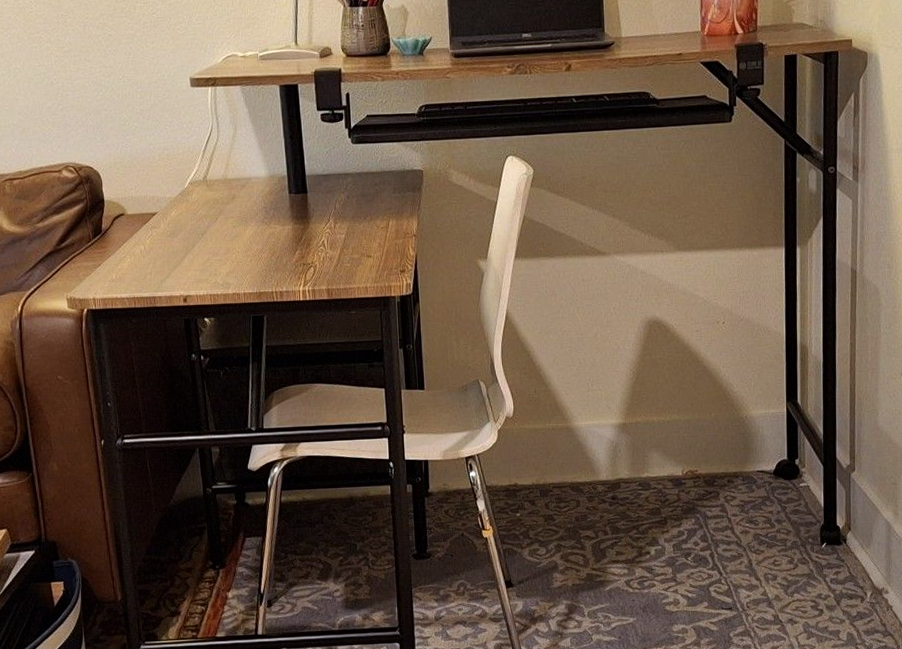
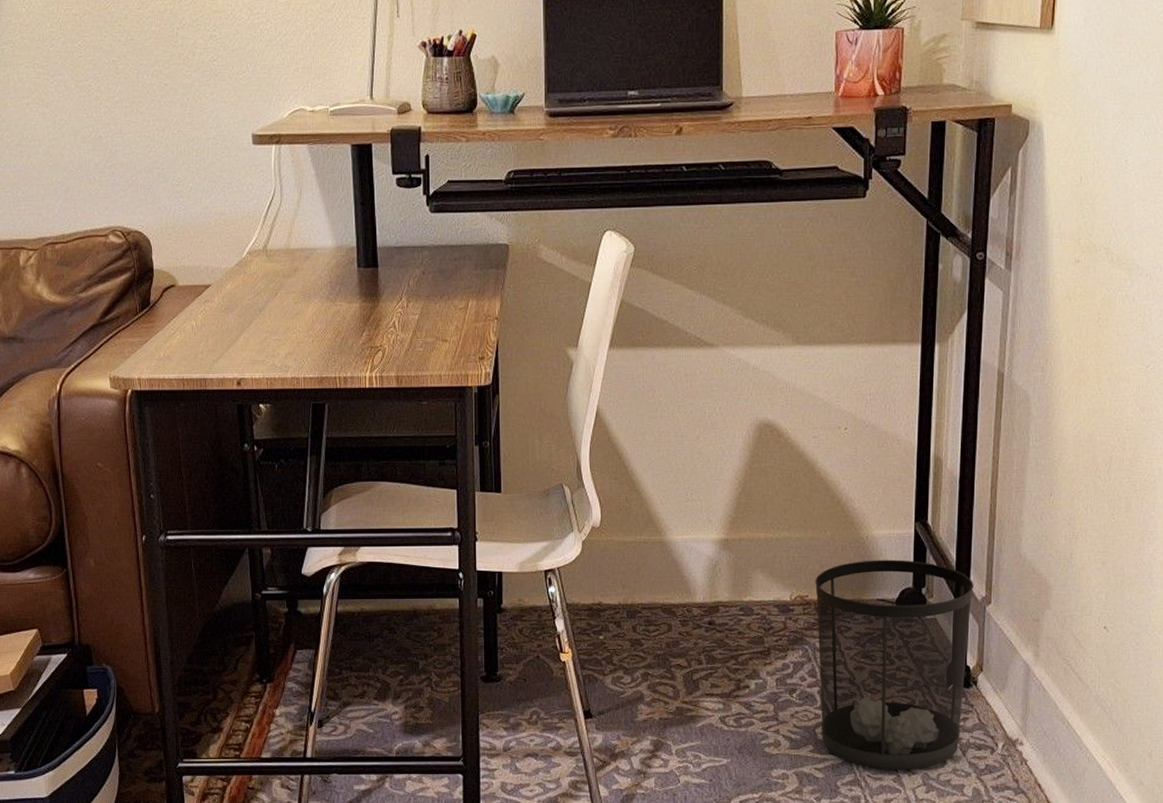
waste bin: none [703,435,839,621] -> present [815,560,973,770]

